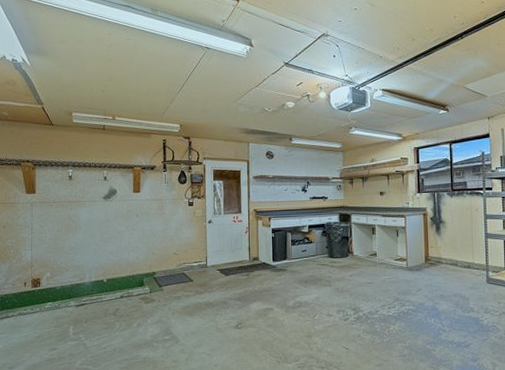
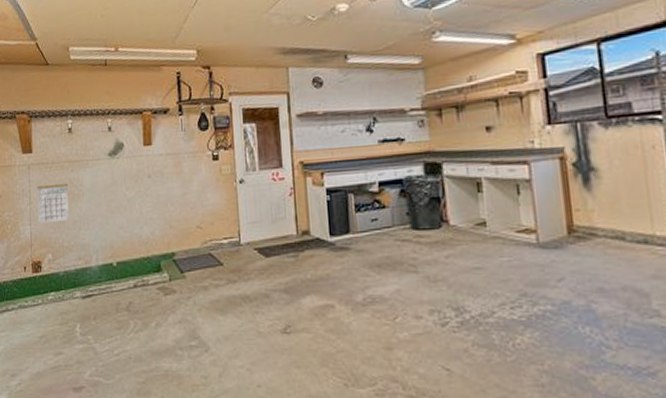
calendar: none [39,218,67,249] -> present [37,183,69,223]

